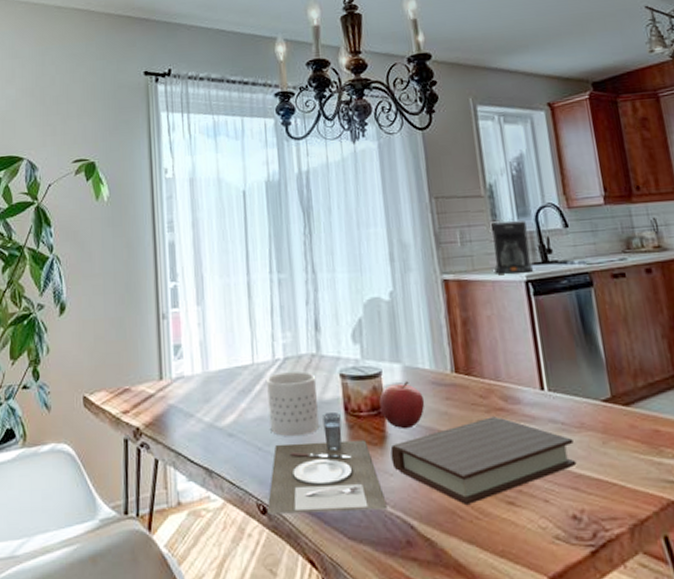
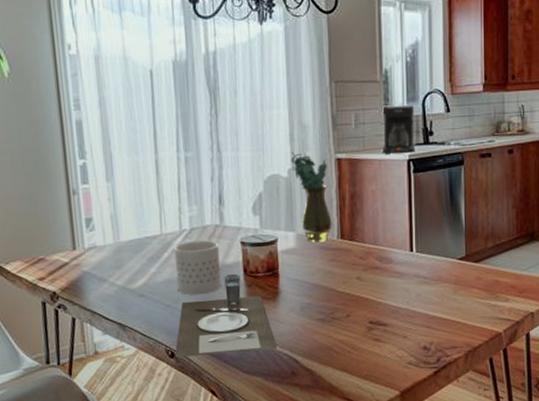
fruit: present [379,381,425,429] -> none [274,246,313,286]
book: present [390,416,577,506] -> none [282,274,432,343]
vase: none [391,273,444,377] -> present [291,152,332,243]

